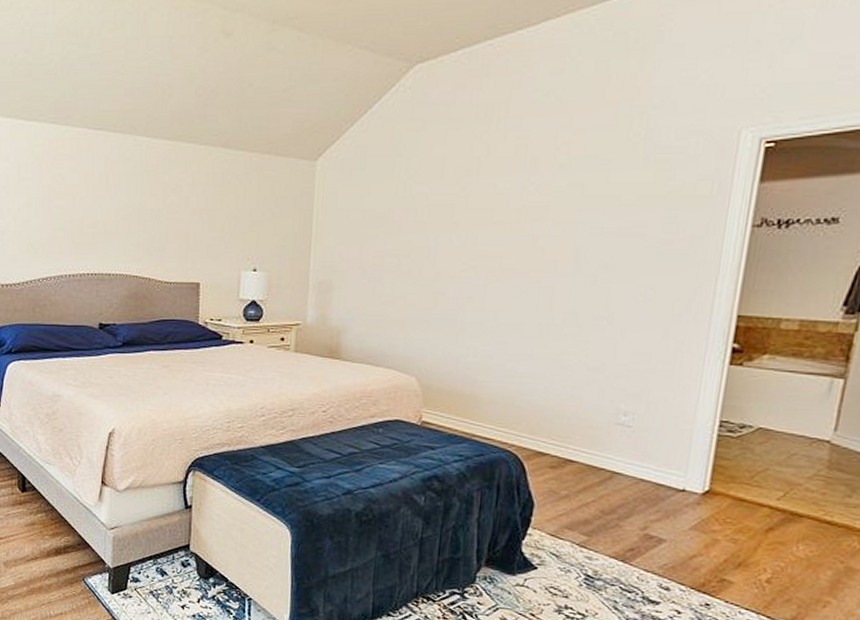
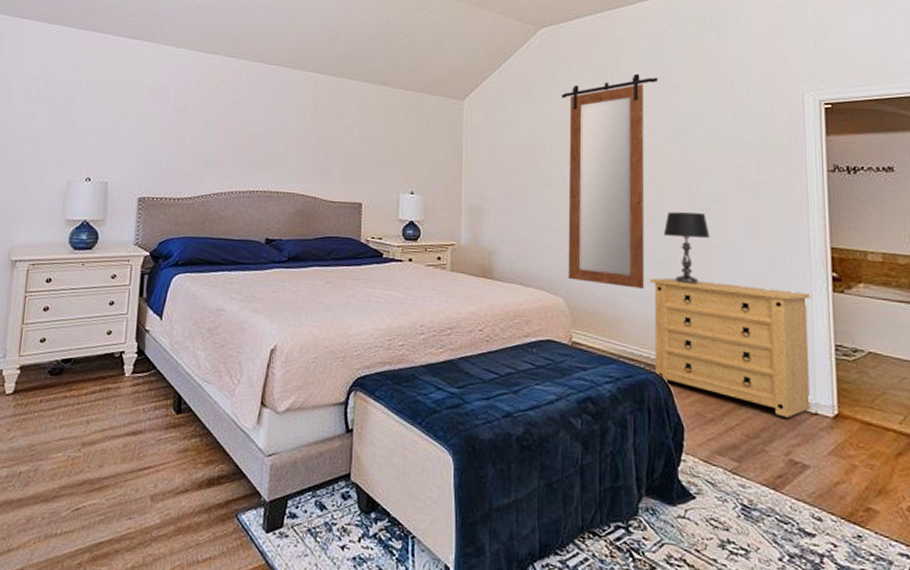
home mirror: none [423,116,556,366] -> present [561,73,658,289]
dresser: none [510,354,704,494] -> present [649,278,812,418]
table lamp: none [537,281,593,360] -> present [663,212,710,284]

